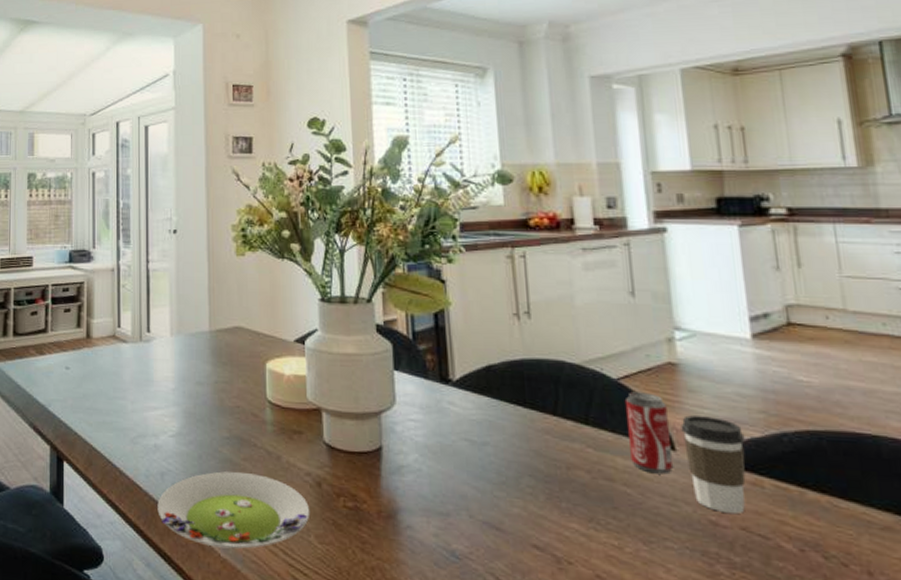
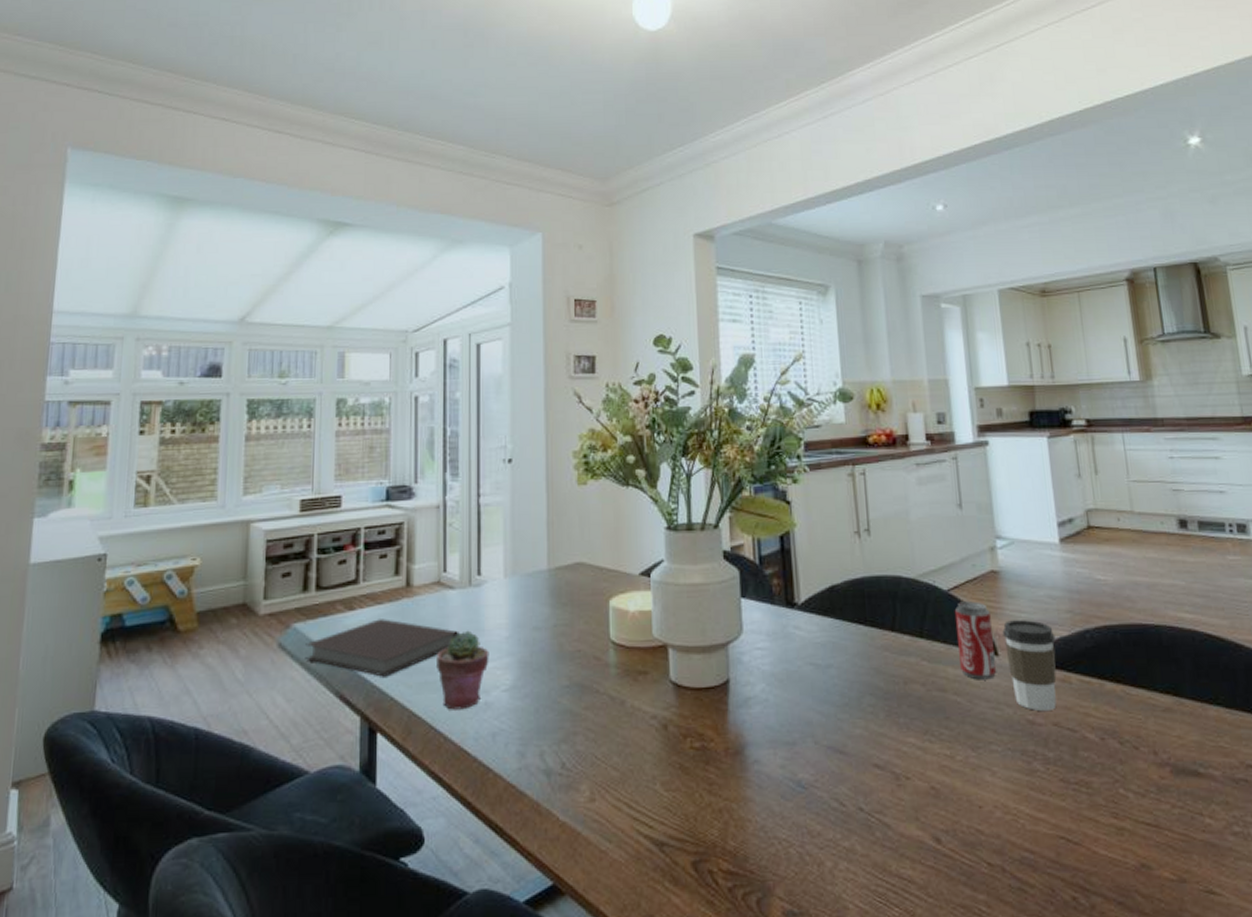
notebook: none [5,364,132,414] -> present [305,619,459,677]
potted succulent: none [113,380,158,449] -> present [437,630,489,710]
salad plate: present [157,471,310,549] -> none [488,723,656,810]

